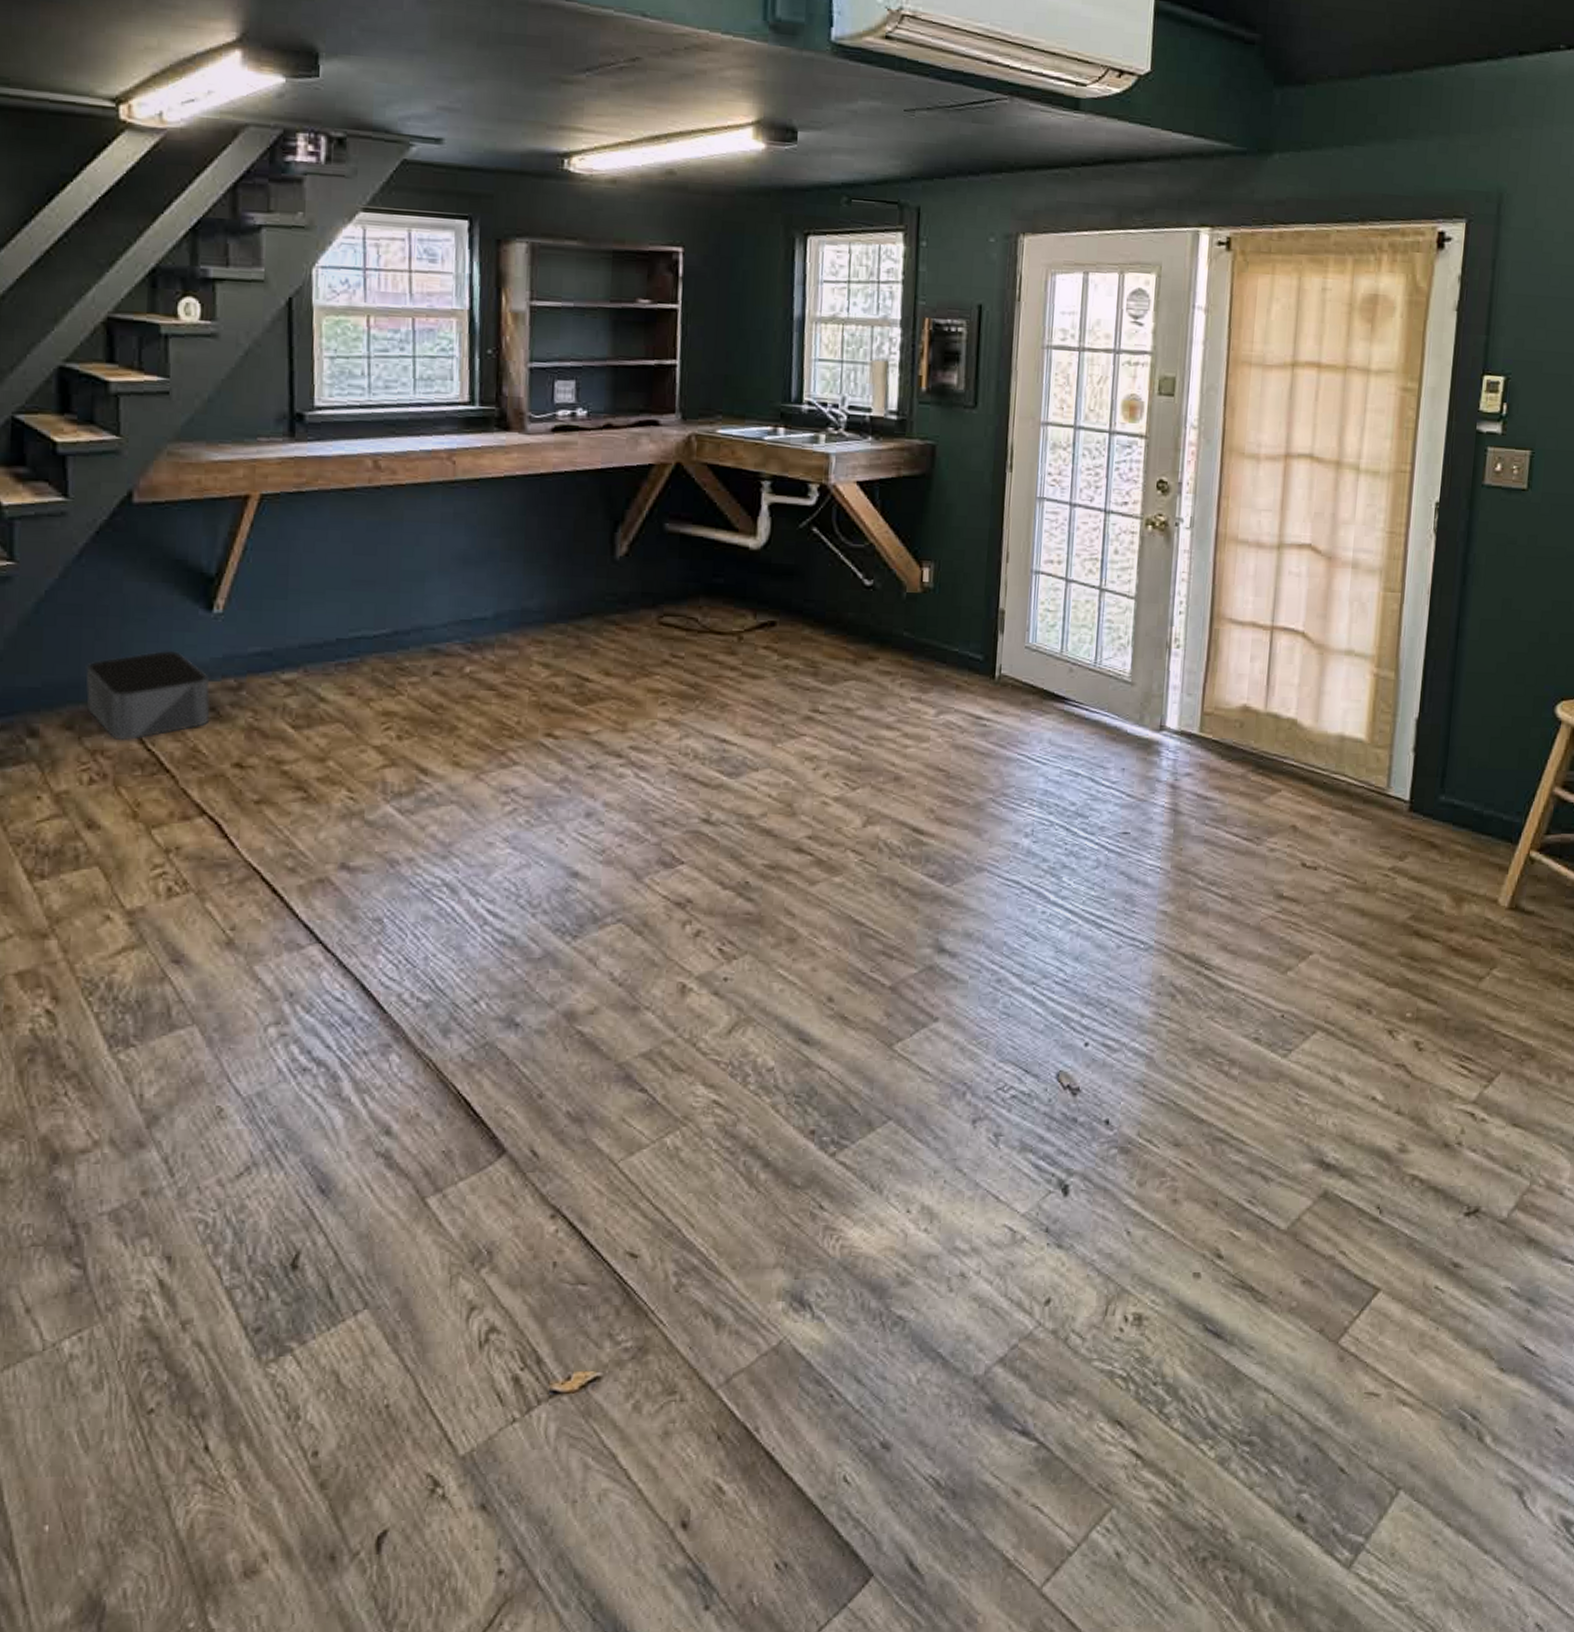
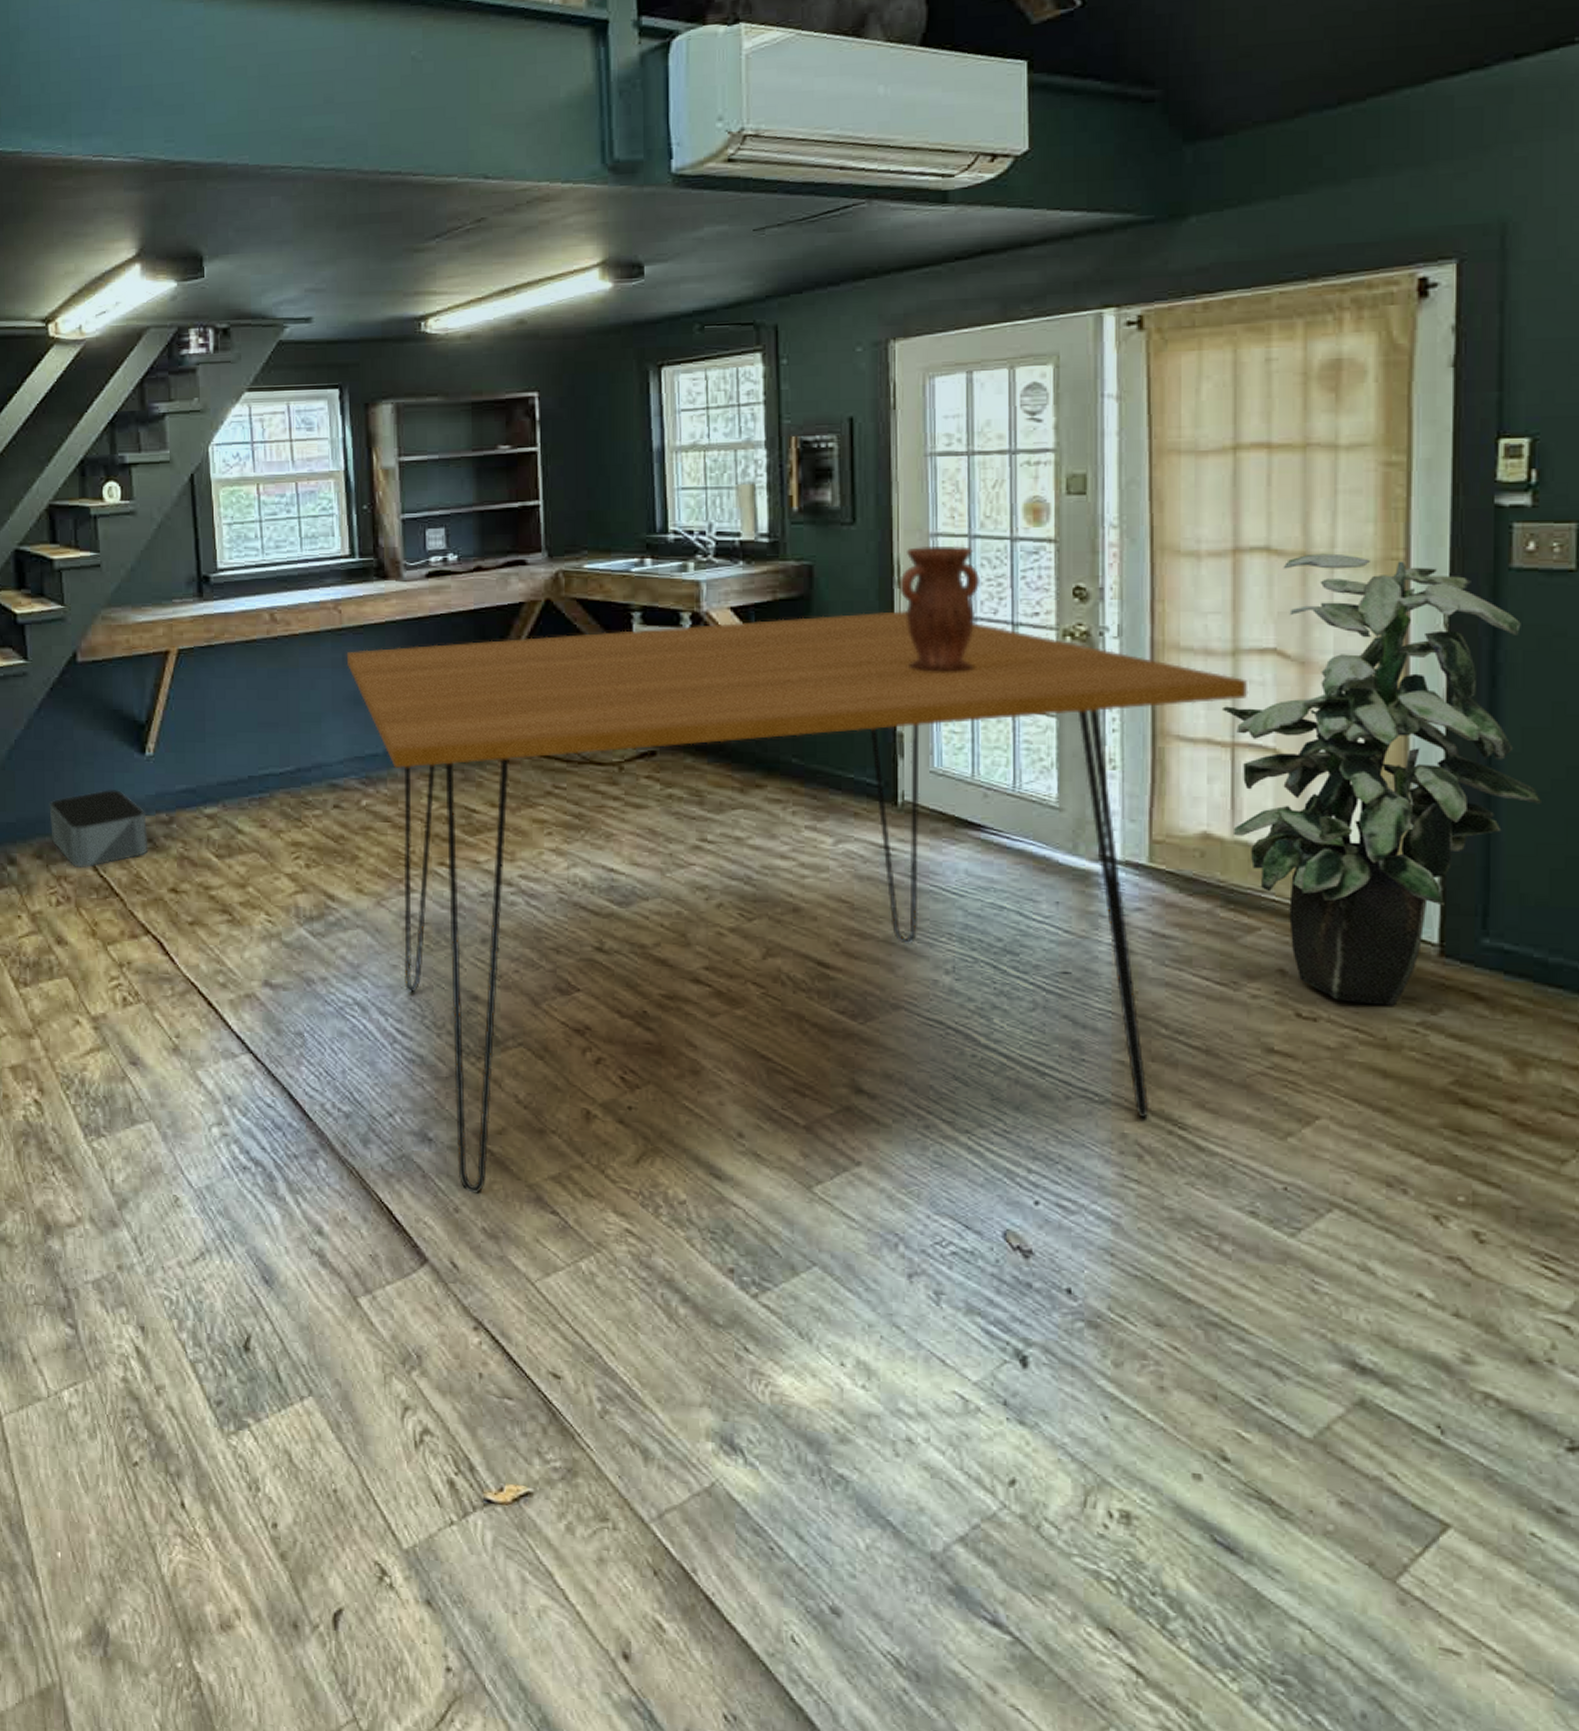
dining table: none [458,493,1288,1078] -> present [346,609,1249,1195]
pitcher: none [1011,433,1080,555] -> present [899,545,979,674]
indoor plant: none [1265,463,1490,854] -> present [1221,553,1543,1006]

